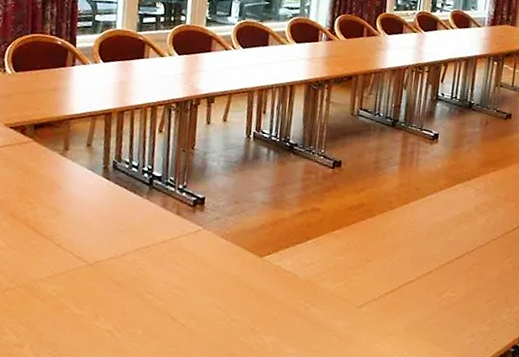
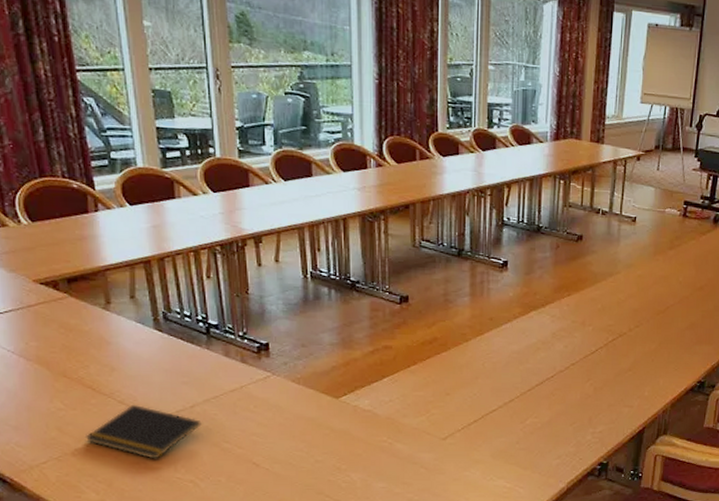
notepad: none [18,249,129,306] -> present [84,405,202,459]

